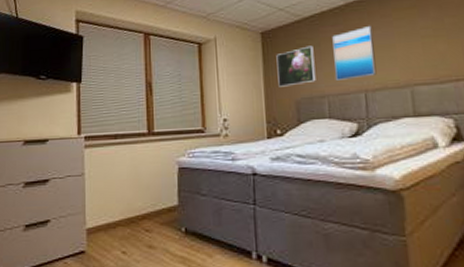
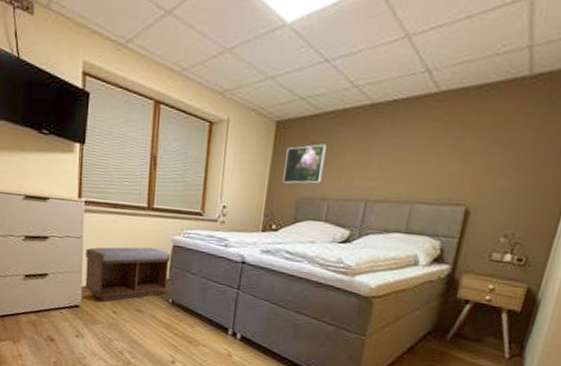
bench: none [88,173,179,243] -> present [84,247,171,302]
wall art: present [332,25,377,82] -> none [339,132,391,187]

